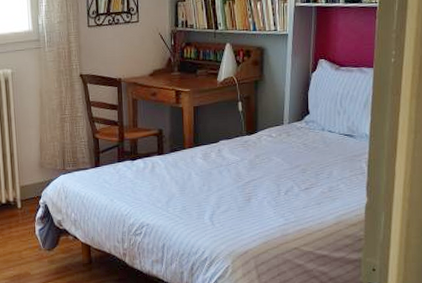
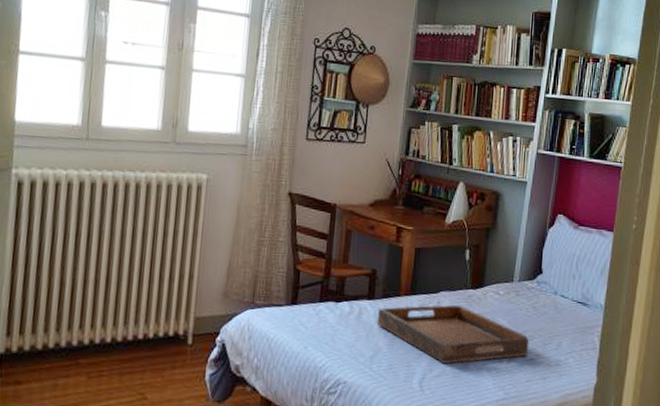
serving tray: none [168,150,303,201] -> present [377,304,530,364]

